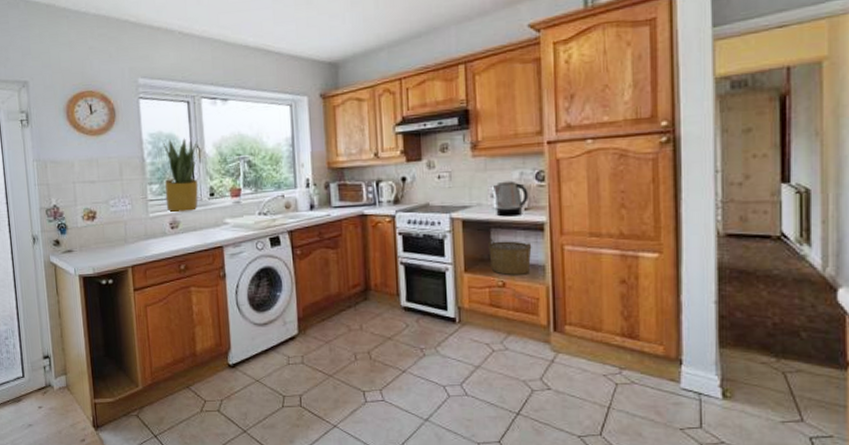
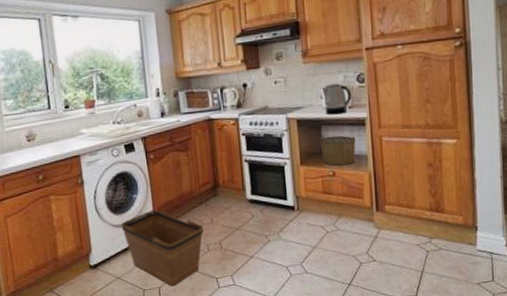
planter: present [162,138,199,213] -> none [15,54,54,126]
bicycle basket: none [262,310,352,396] -> present [121,209,204,287]

